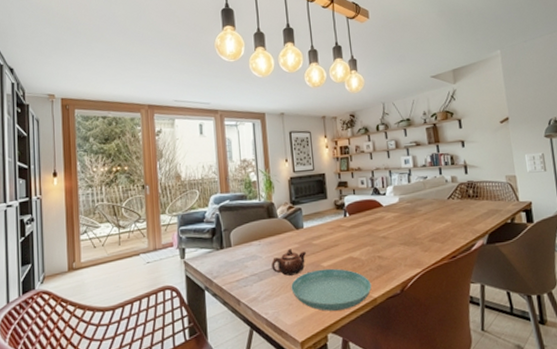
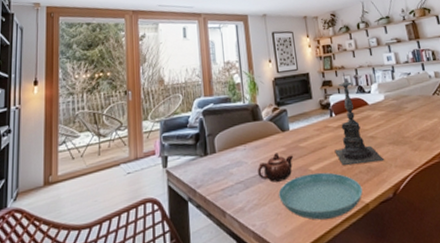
candle holder: none [346,174,395,263] -> present [334,72,385,165]

